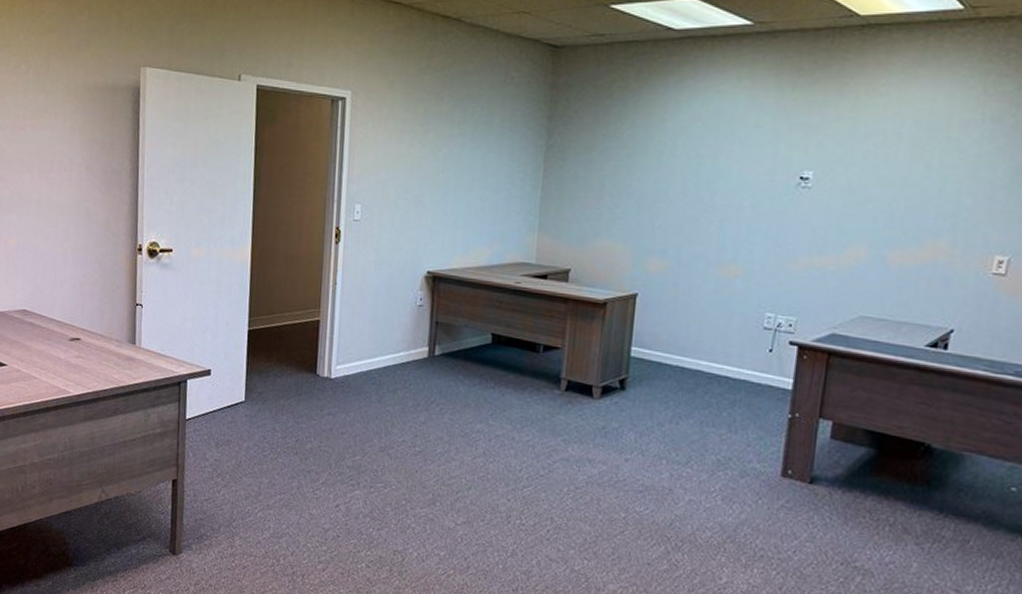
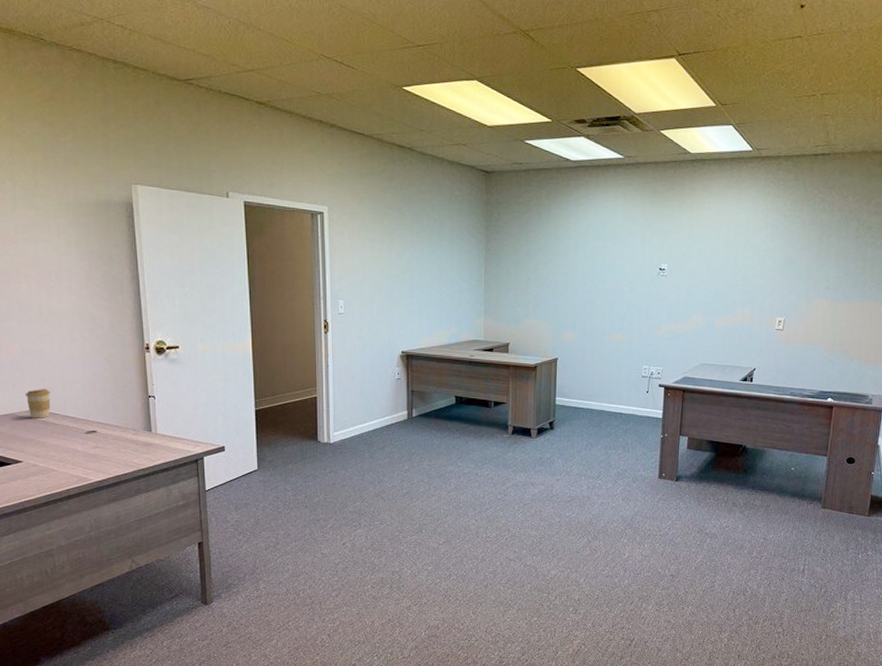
coffee cup: none [16,287,40,320] -> present [25,389,51,418]

